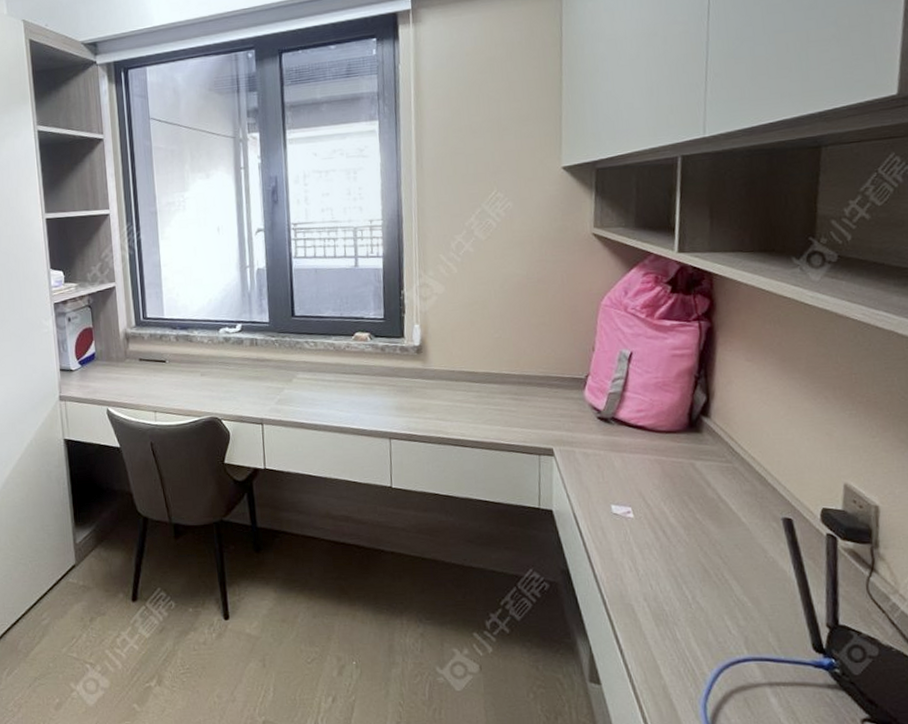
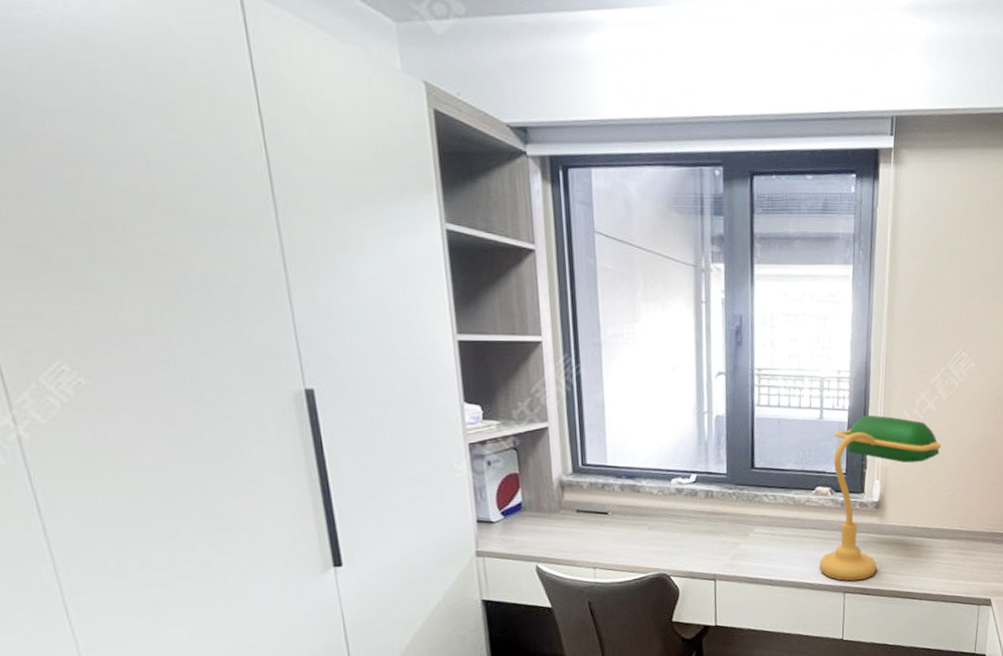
desk lamp: none [362,260,482,427] -> present [819,414,941,582]

